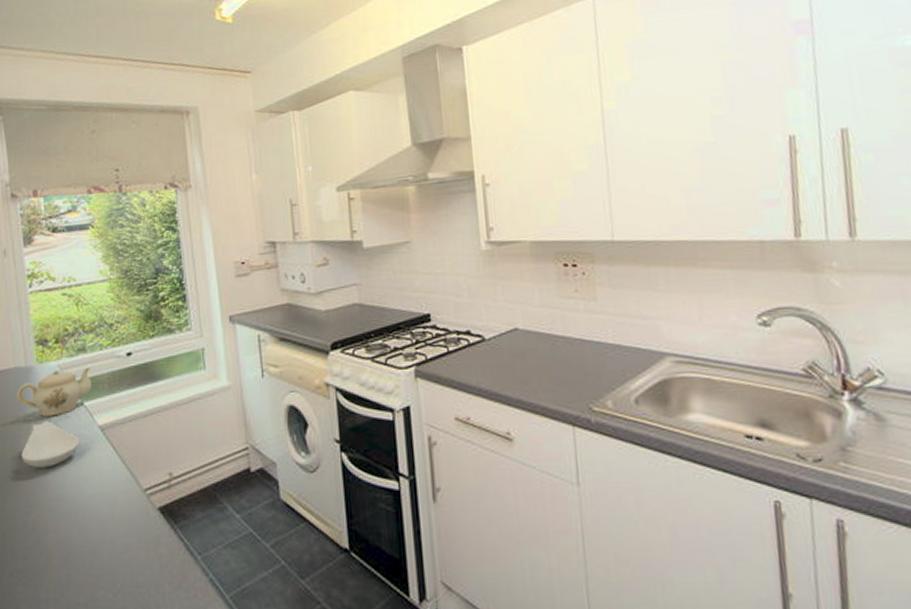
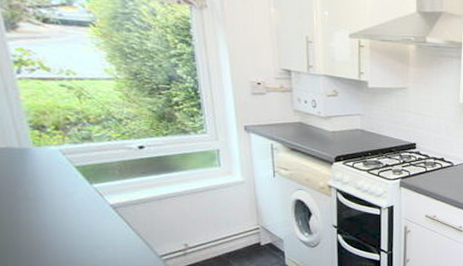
teapot: present [17,368,92,417] -> none [11,154,101,194]
spoon rest: present [21,421,80,468] -> none [22,197,90,237]

